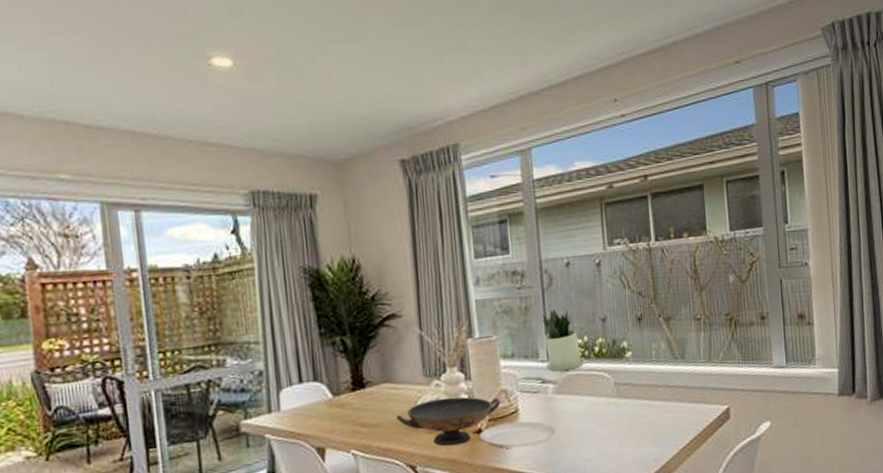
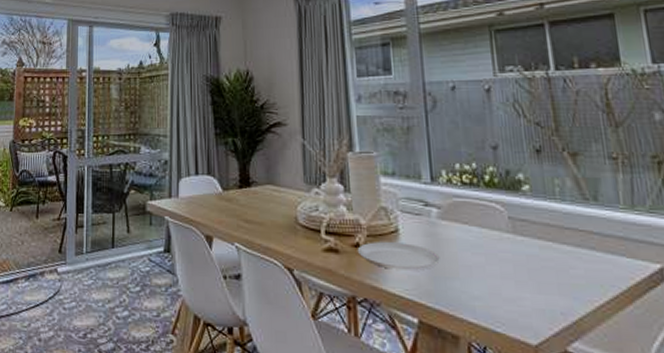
decorative bowl: present [395,396,501,447] -> none [276,206,380,256]
planter: present [542,309,585,372] -> none [425,131,473,196]

